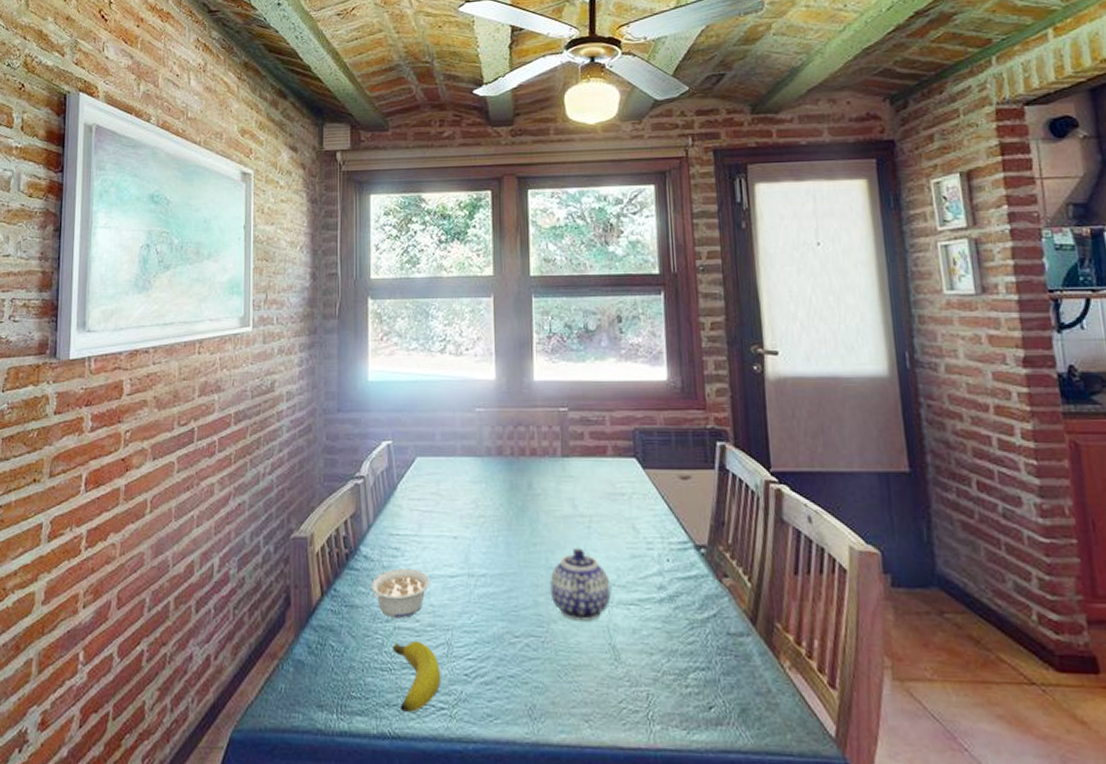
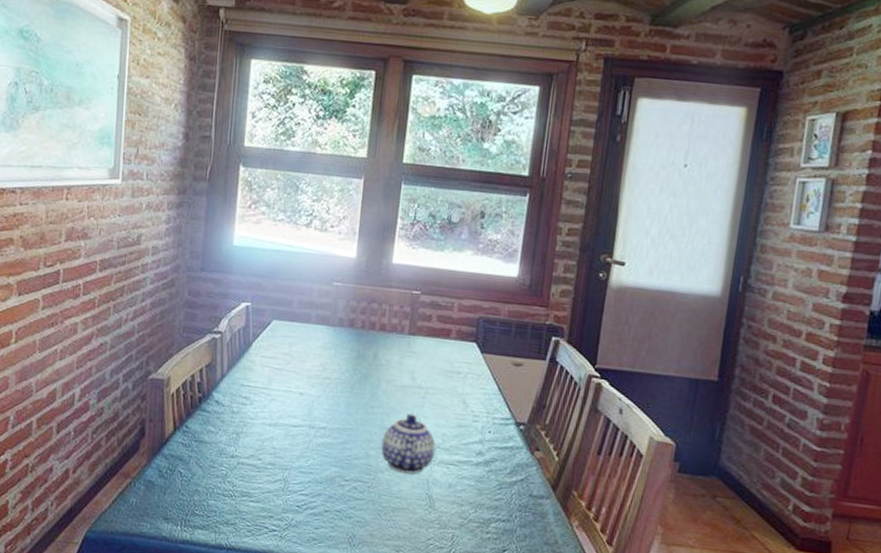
legume: present [371,568,431,618] -> none [219,414,275,456]
banana: present [393,640,441,712] -> none [235,474,276,531]

